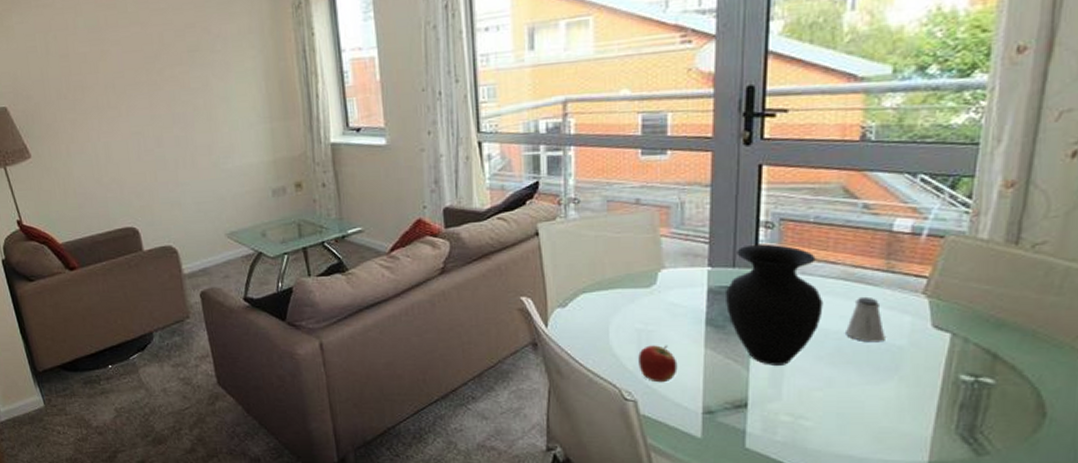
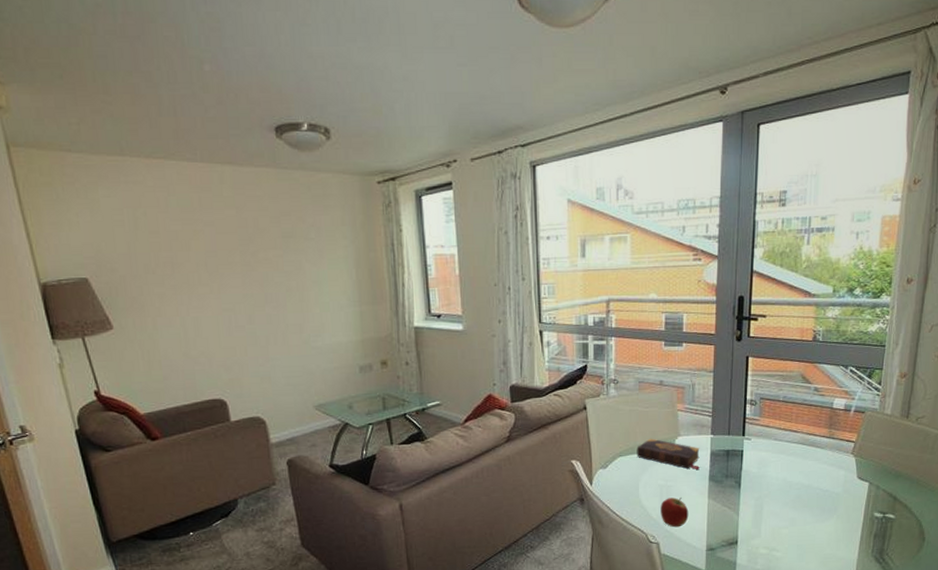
book: none [605,271,694,311] -> present [636,438,701,469]
vase: present [726,244,824,365] -> none [723,417,789,511]
saltshaker: present [846,296,885,343] -> none [803,456,828,491]

